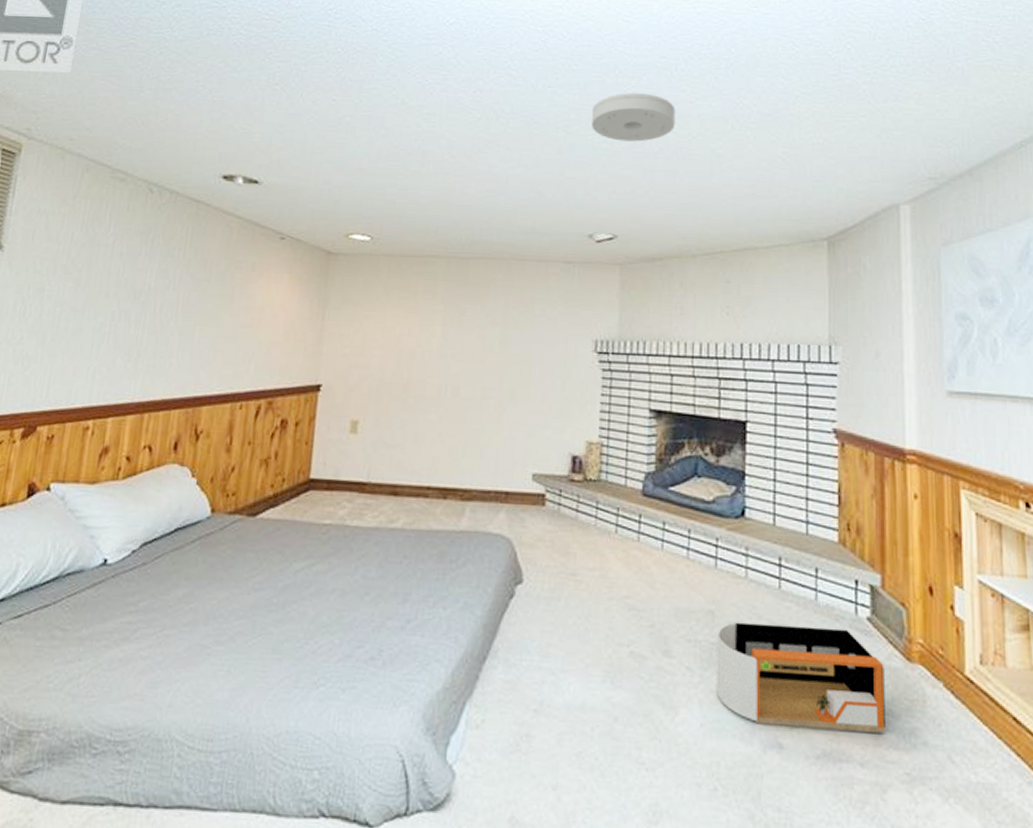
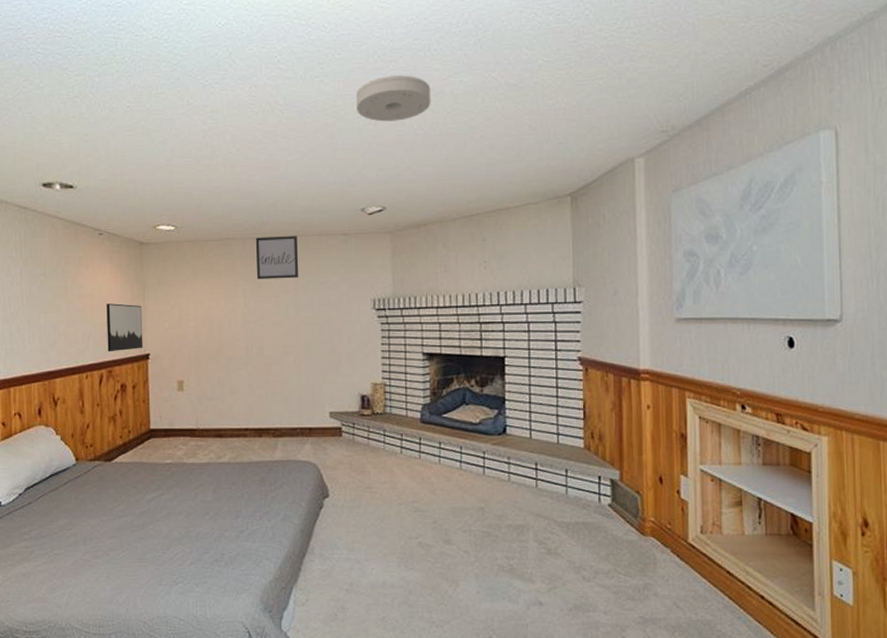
wall art: none [271,320,320,379] -> present [106,303,143,352]
wall art: none [461,257,512,309] -> present [256,236,299,280]
storage bin: present [716,622,886,733] -> none [487,514,624,589]

